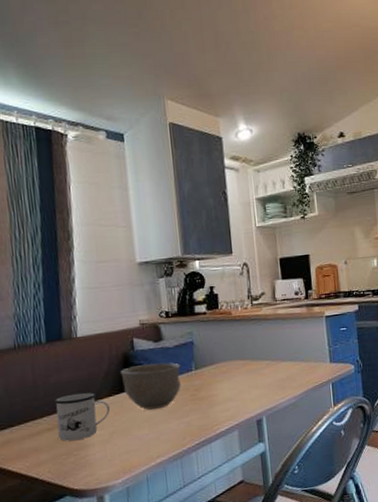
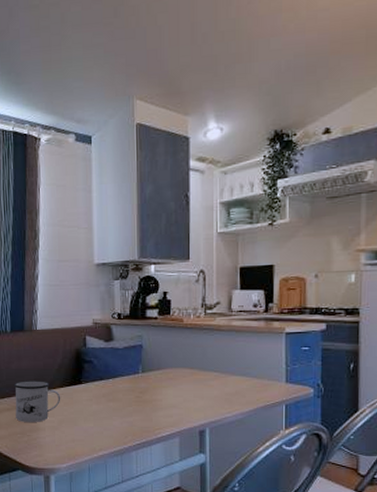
bowl: present [120,362,181,410] -> none [72,362,128,406]

